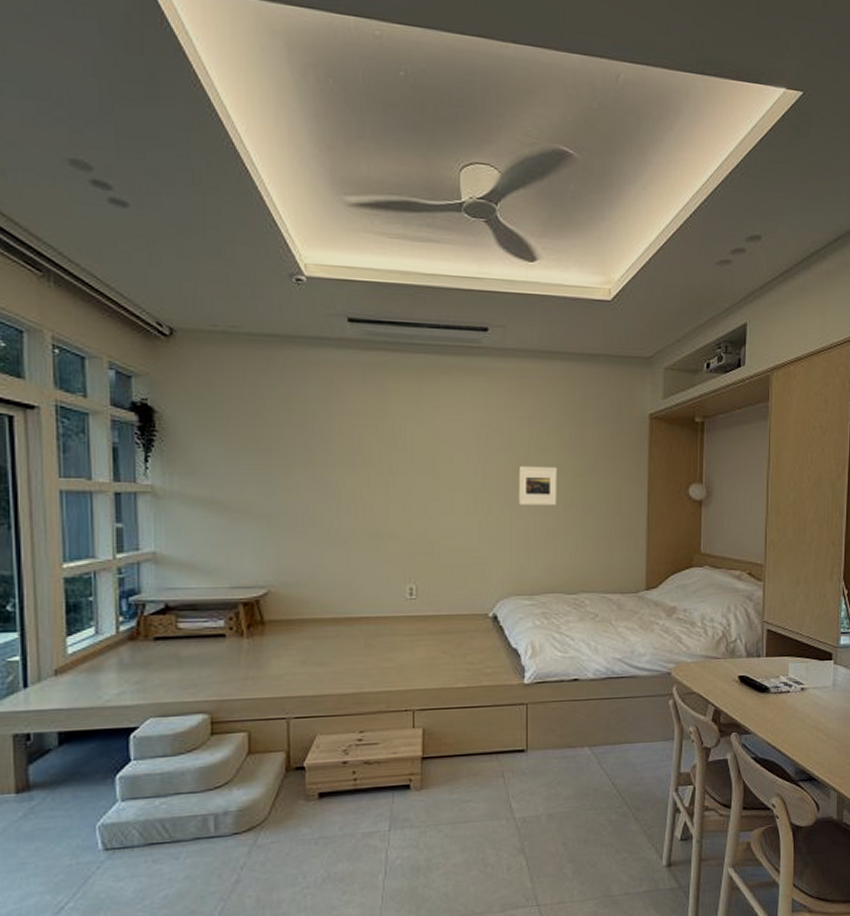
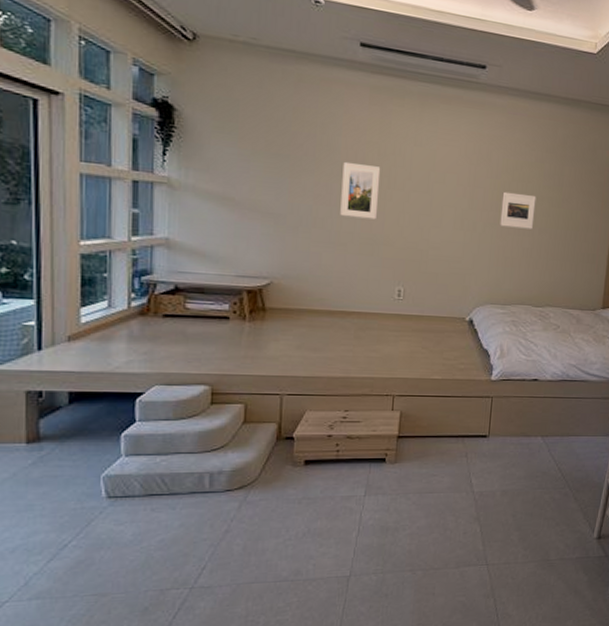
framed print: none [339,451,381,511] -> present [340,162,381,220]

